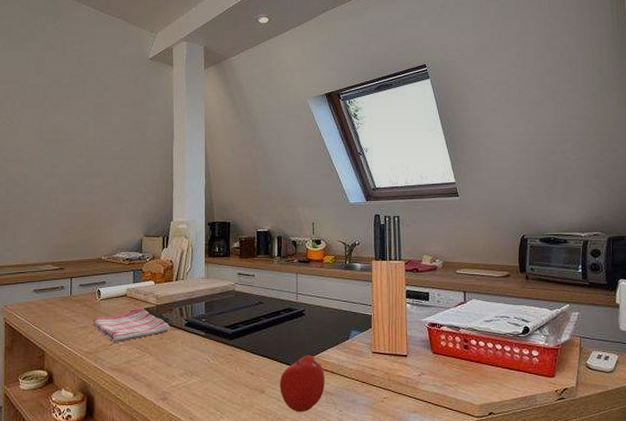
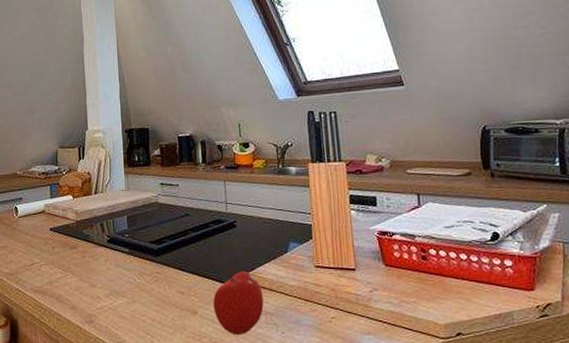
dish towel: present [93,307,170,342] -> none [12,223,92,262]

